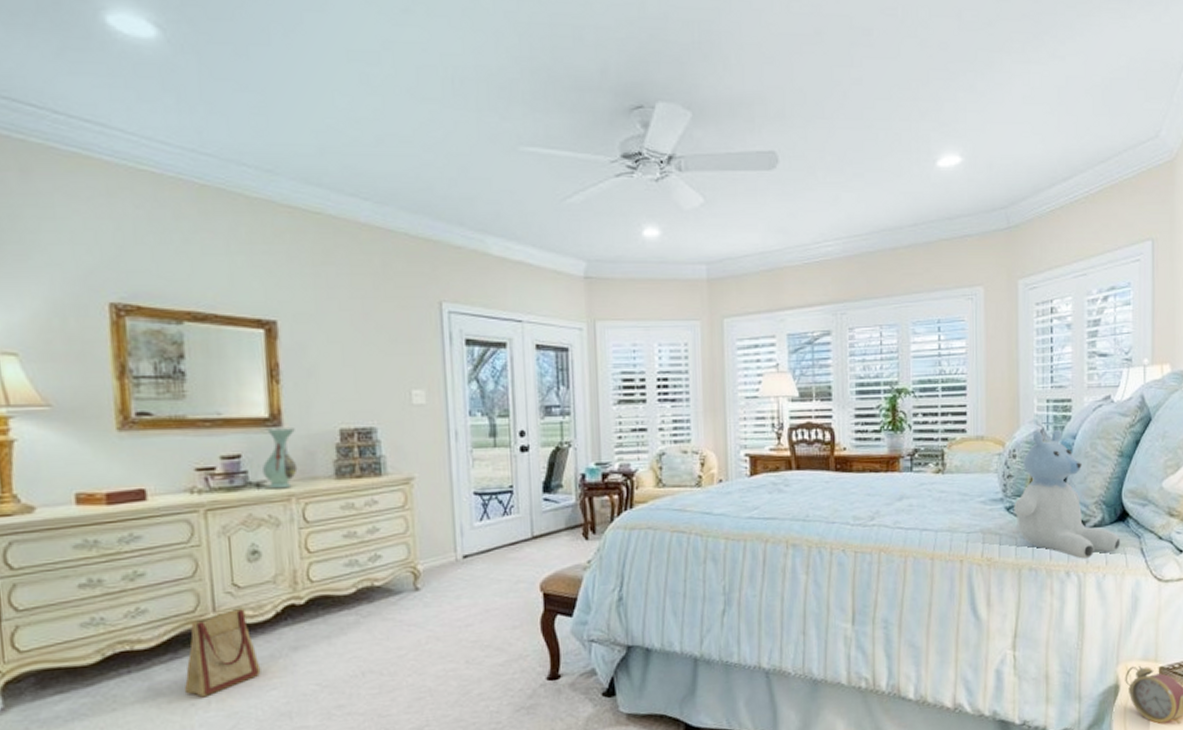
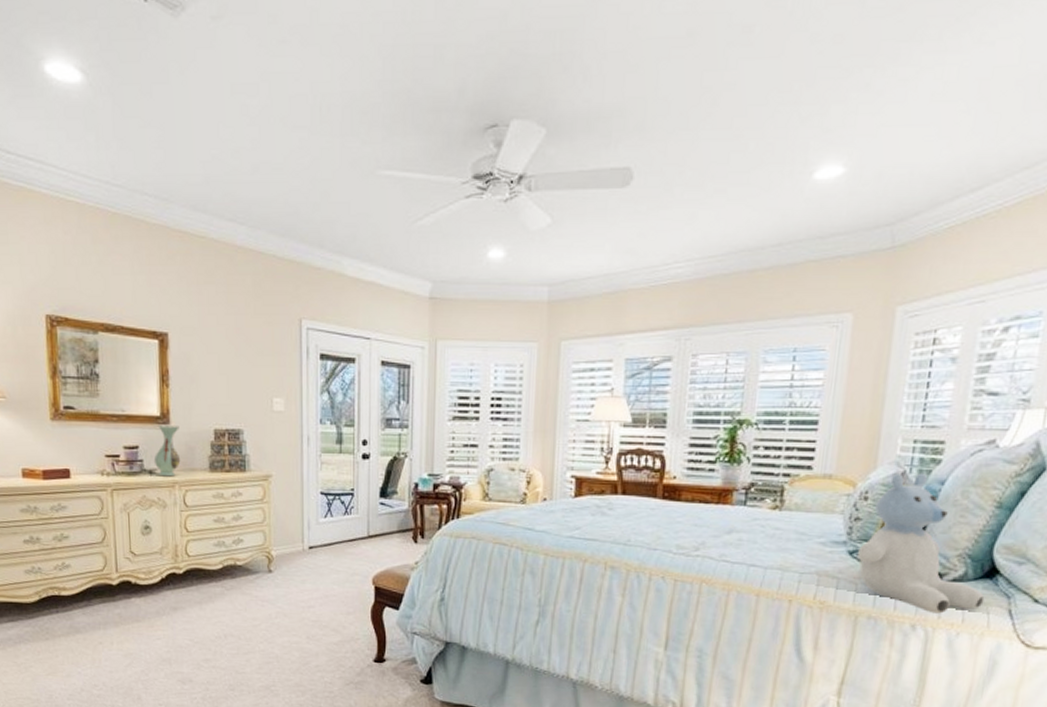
shopping bag: present [185,607,261,698] -> none [95,571,150,639]

